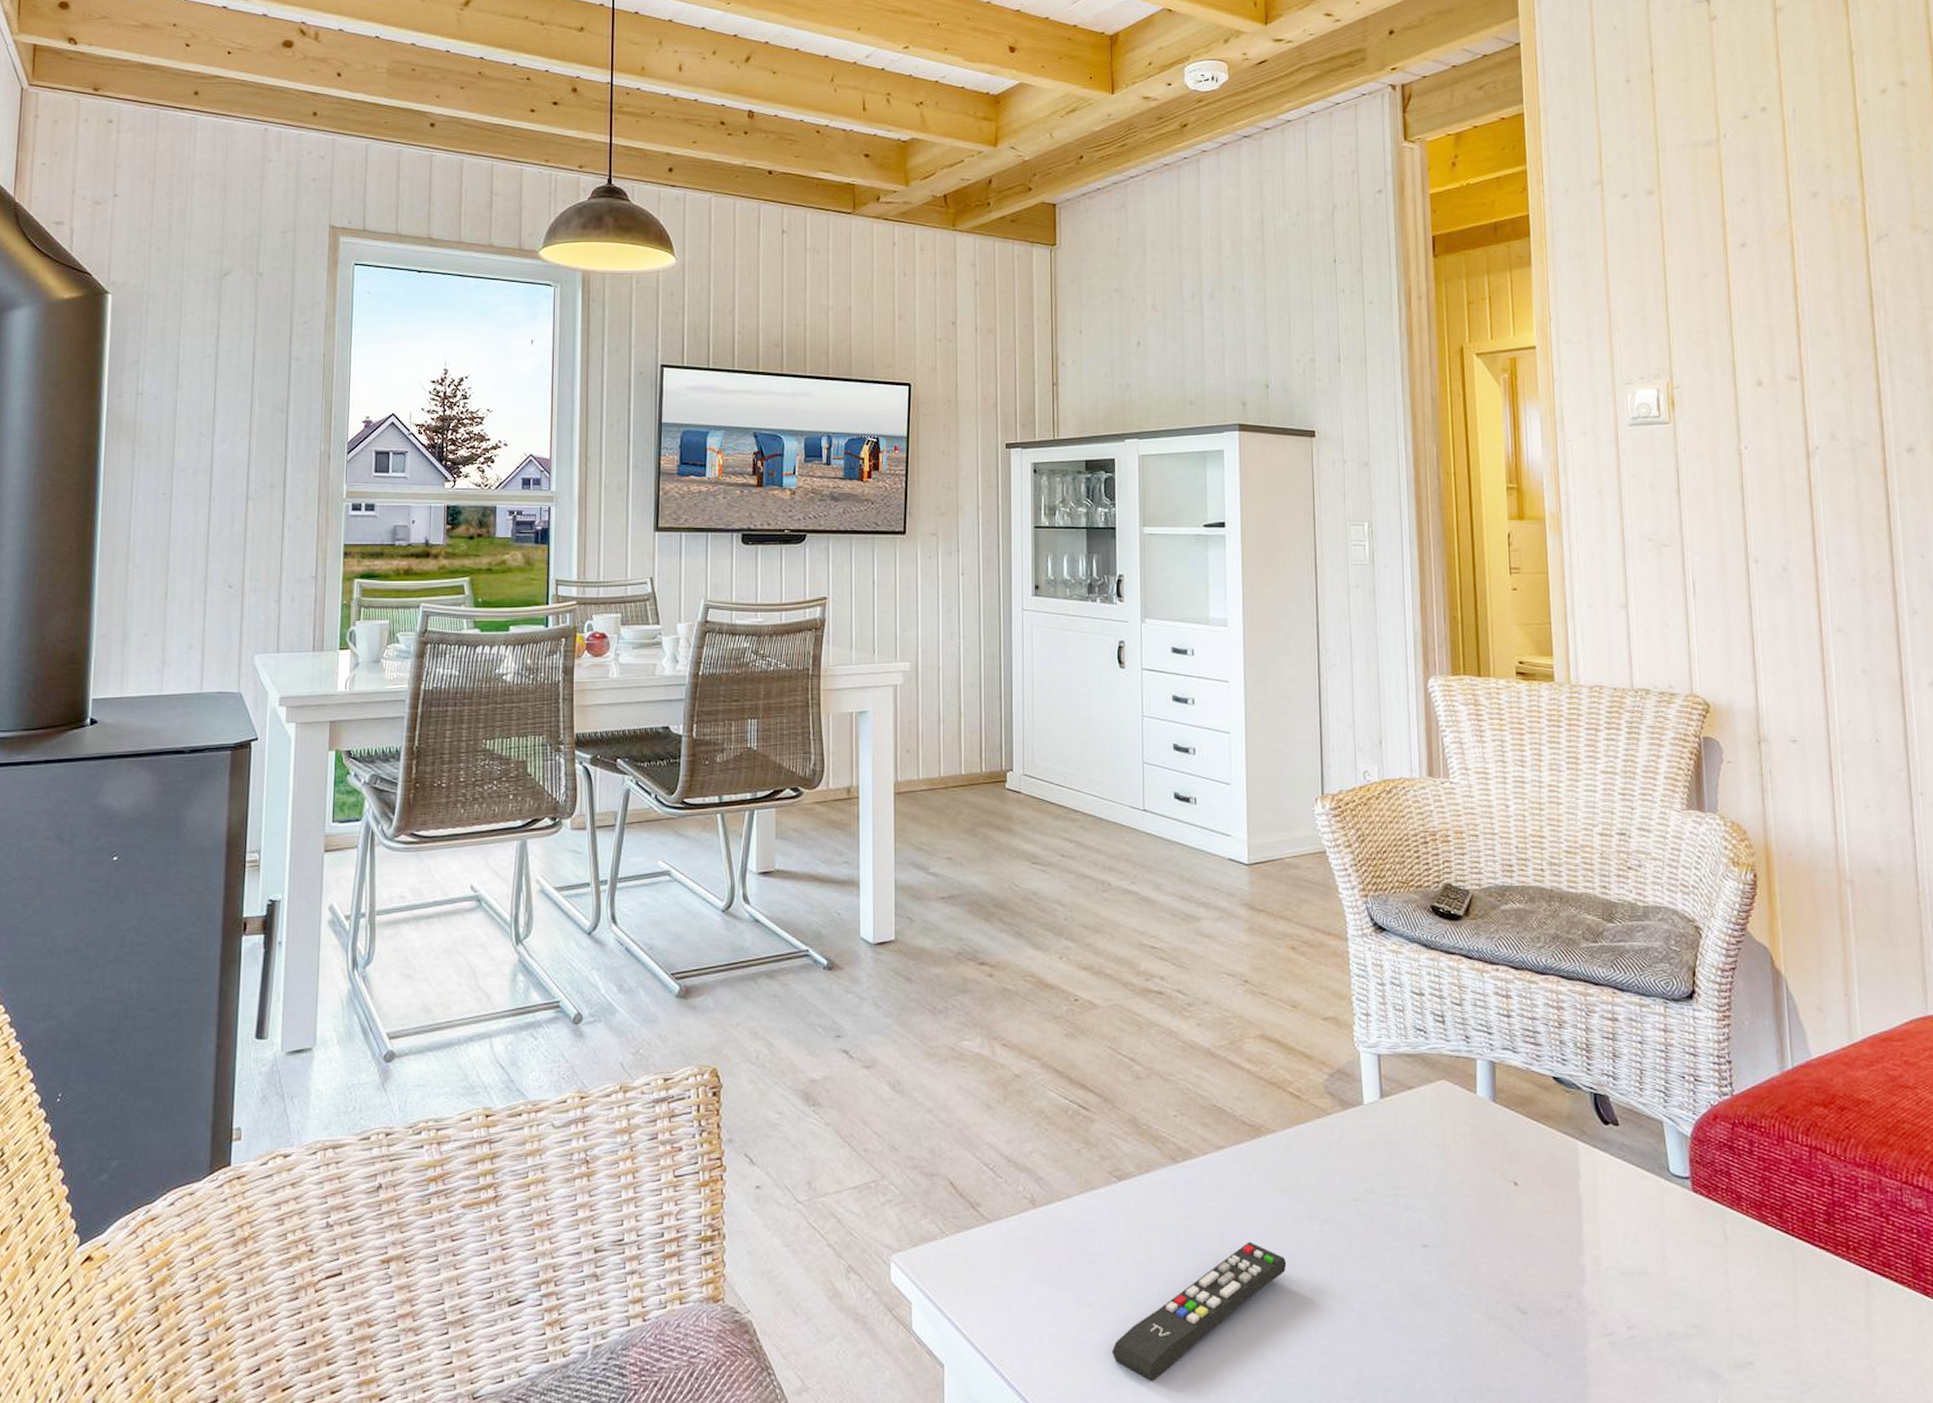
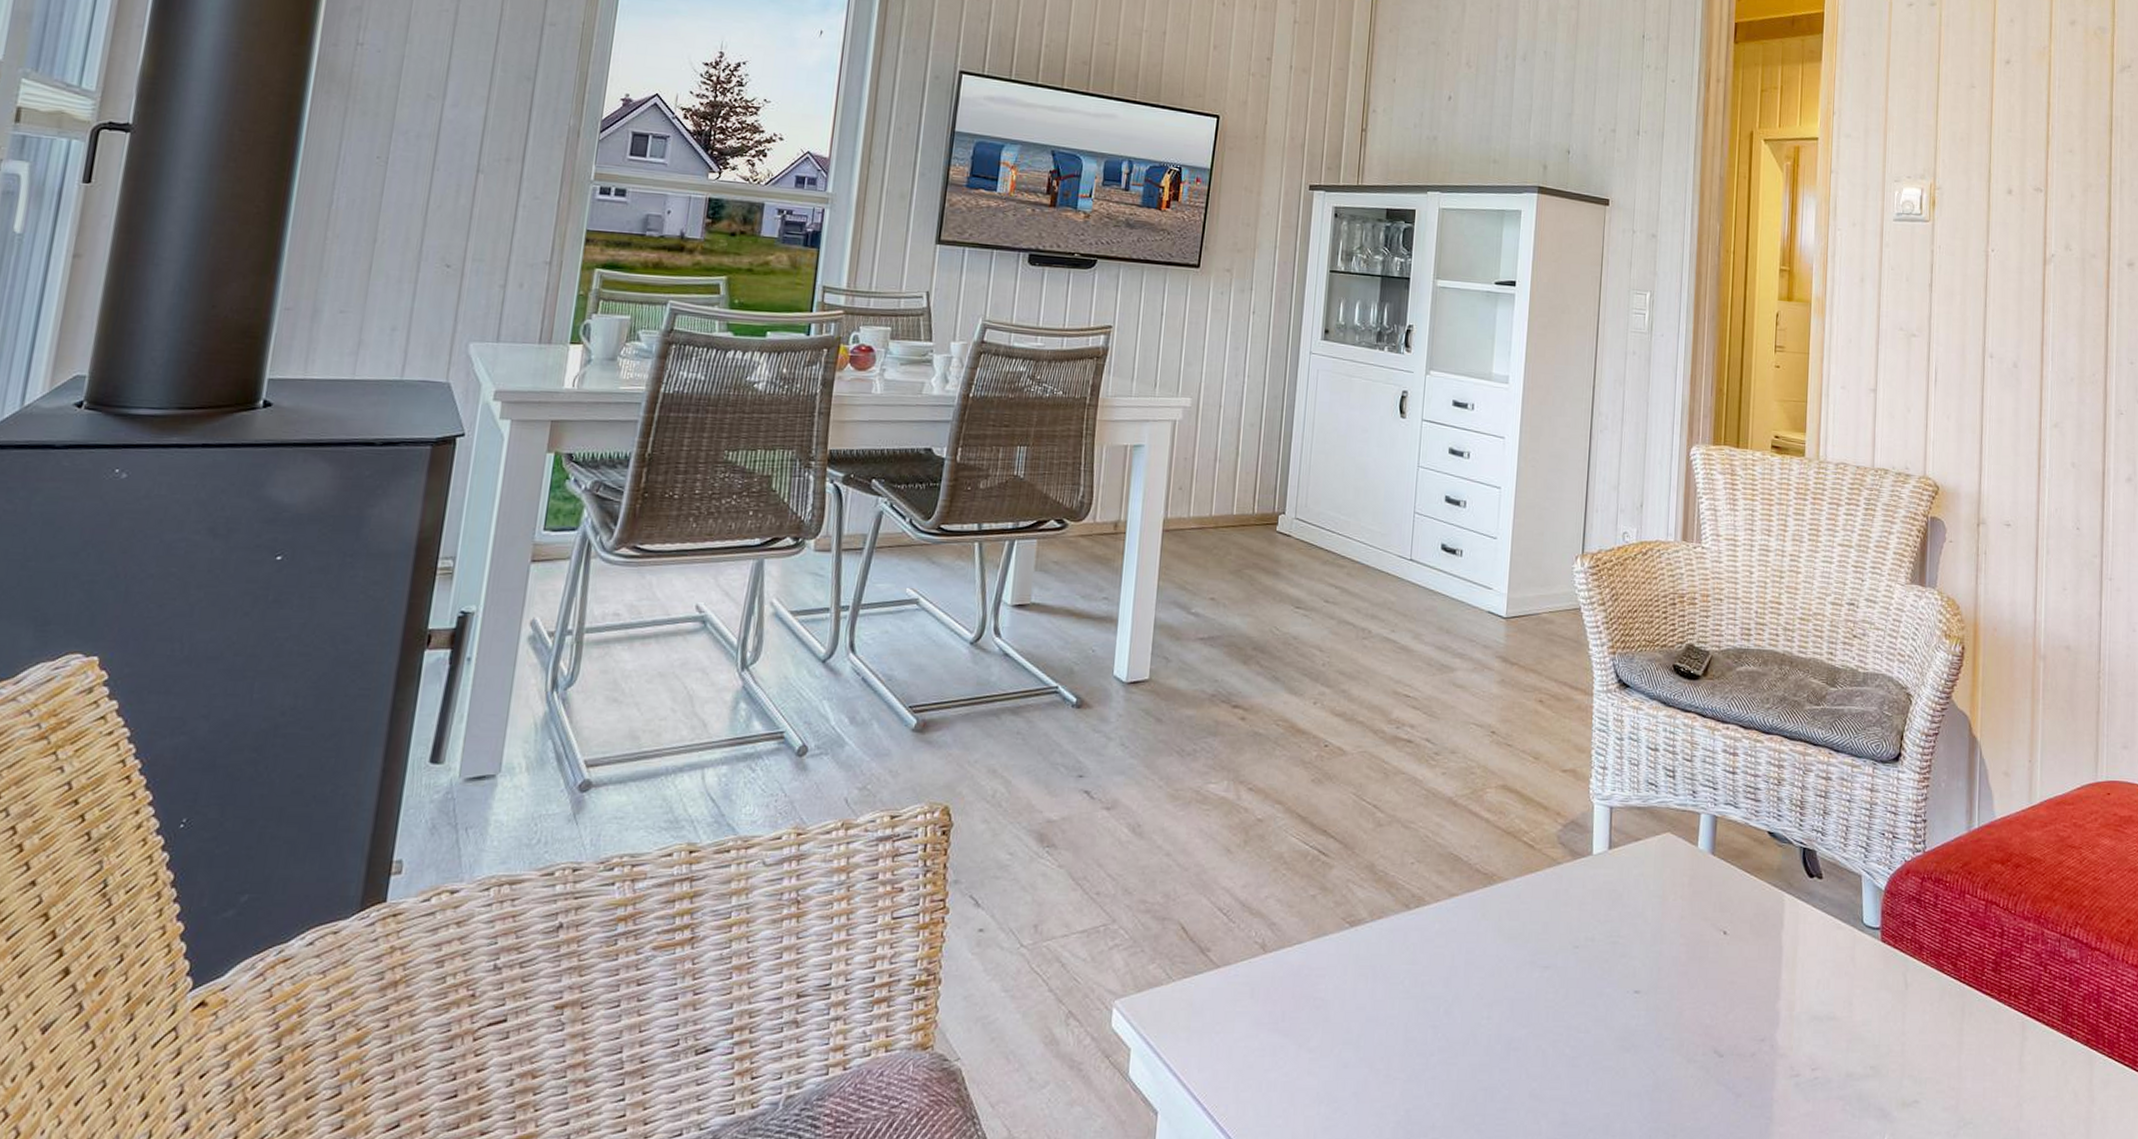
remote control: present [1112,1241,1287,1382] -> none [1328,987,1506,1127]

